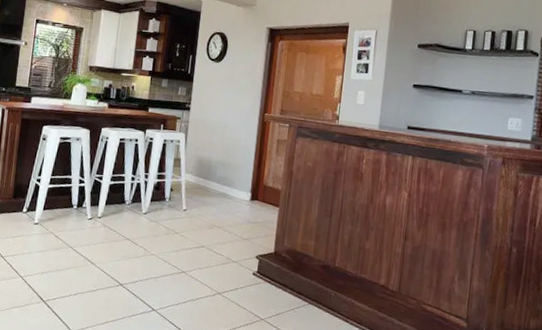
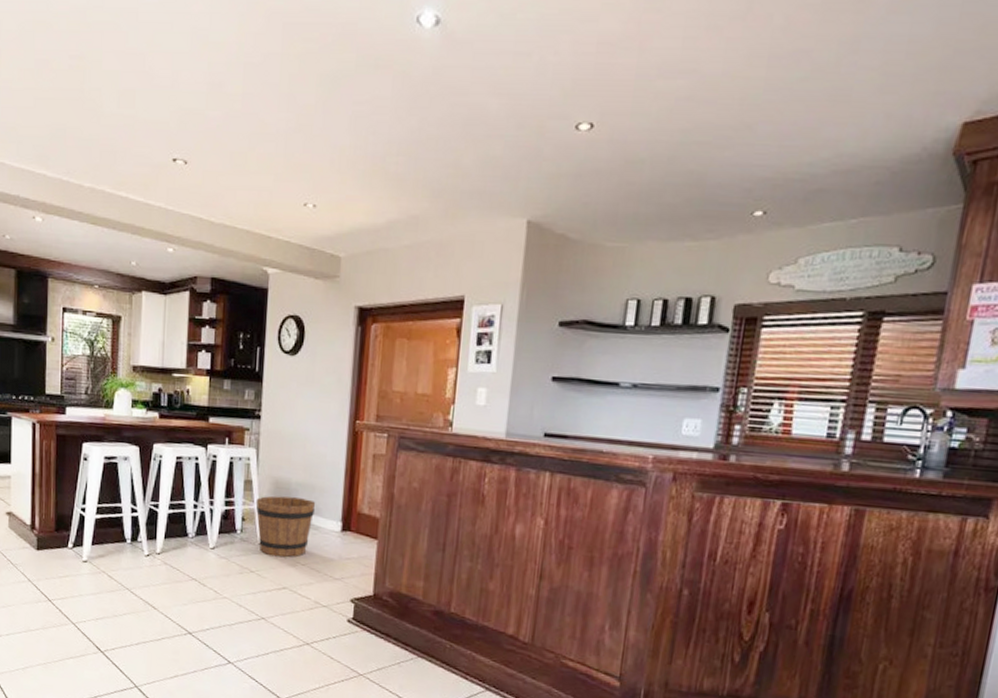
bucket: none [182,171,231,221] -> present [255,496,316,557]

